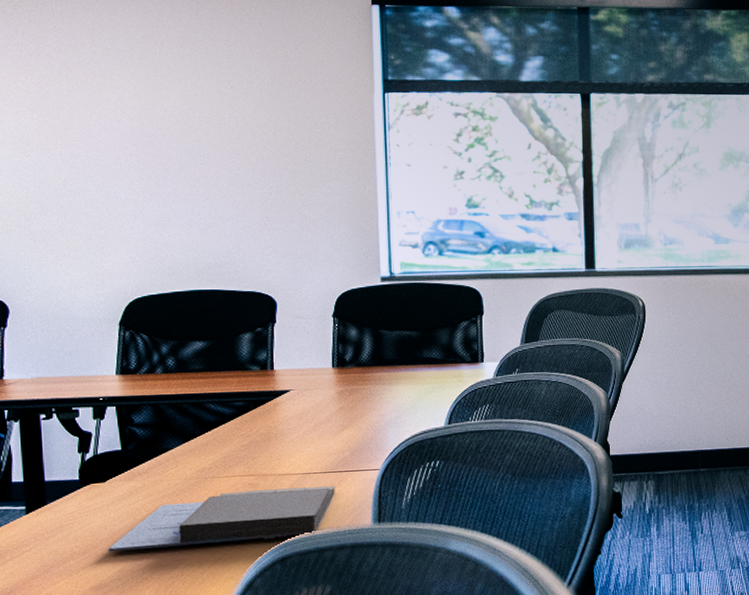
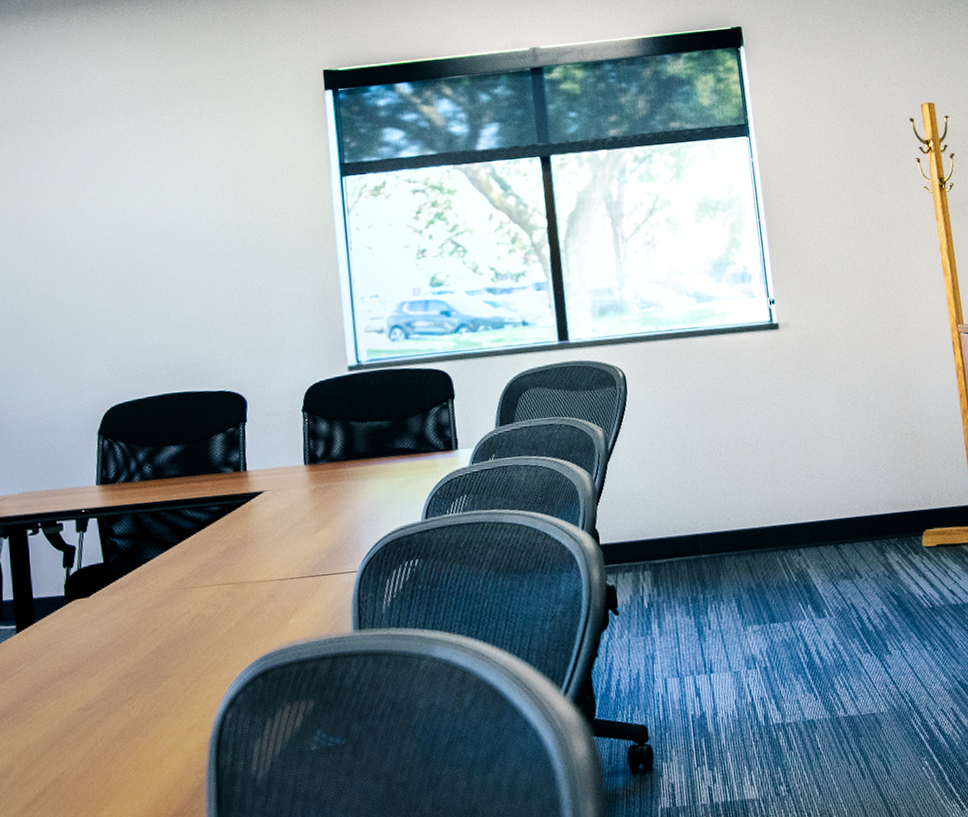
notebook: present [108,486,335,552] -> none [94,591,314,671]

